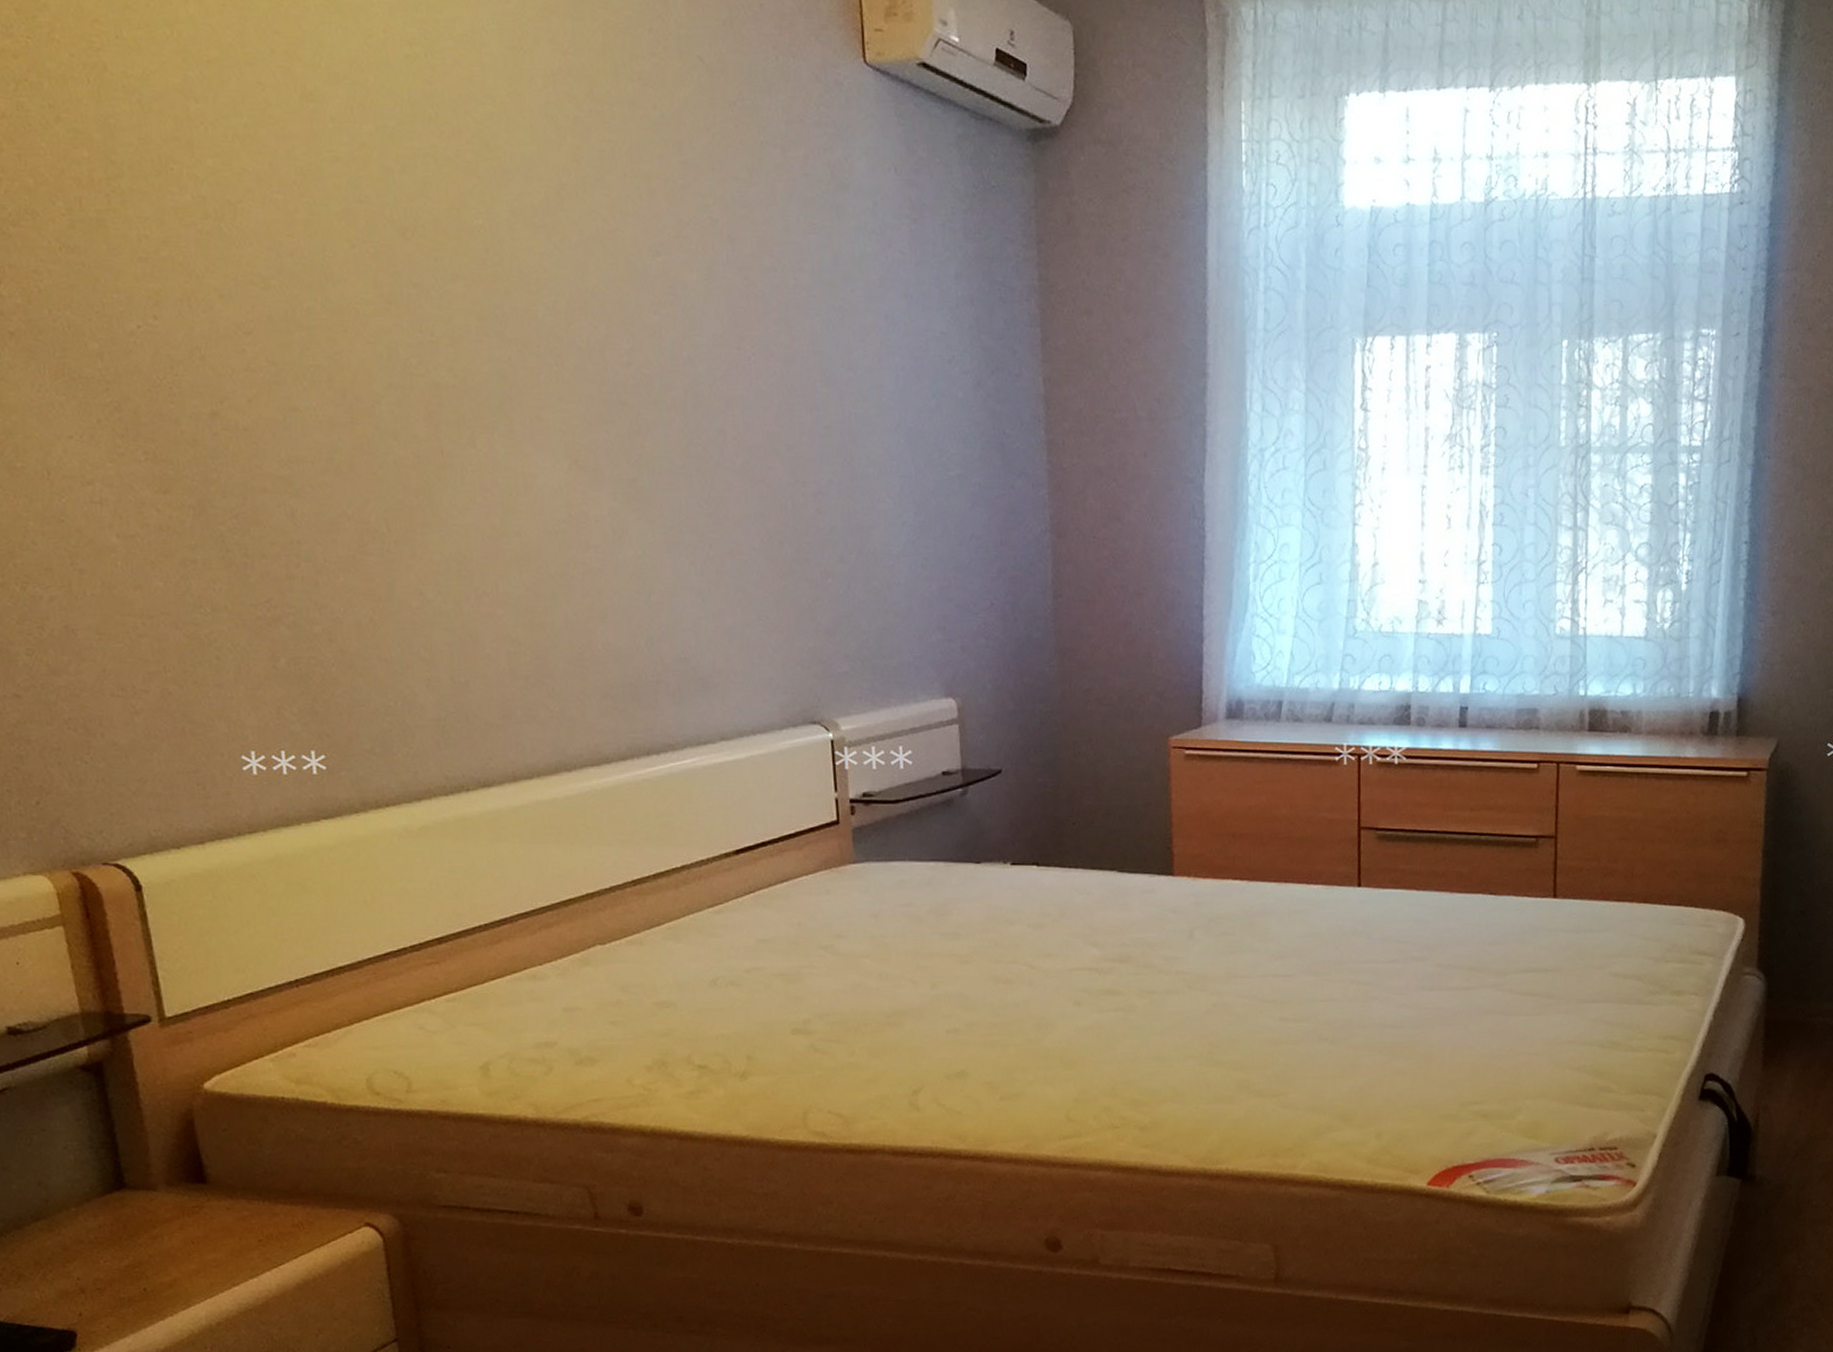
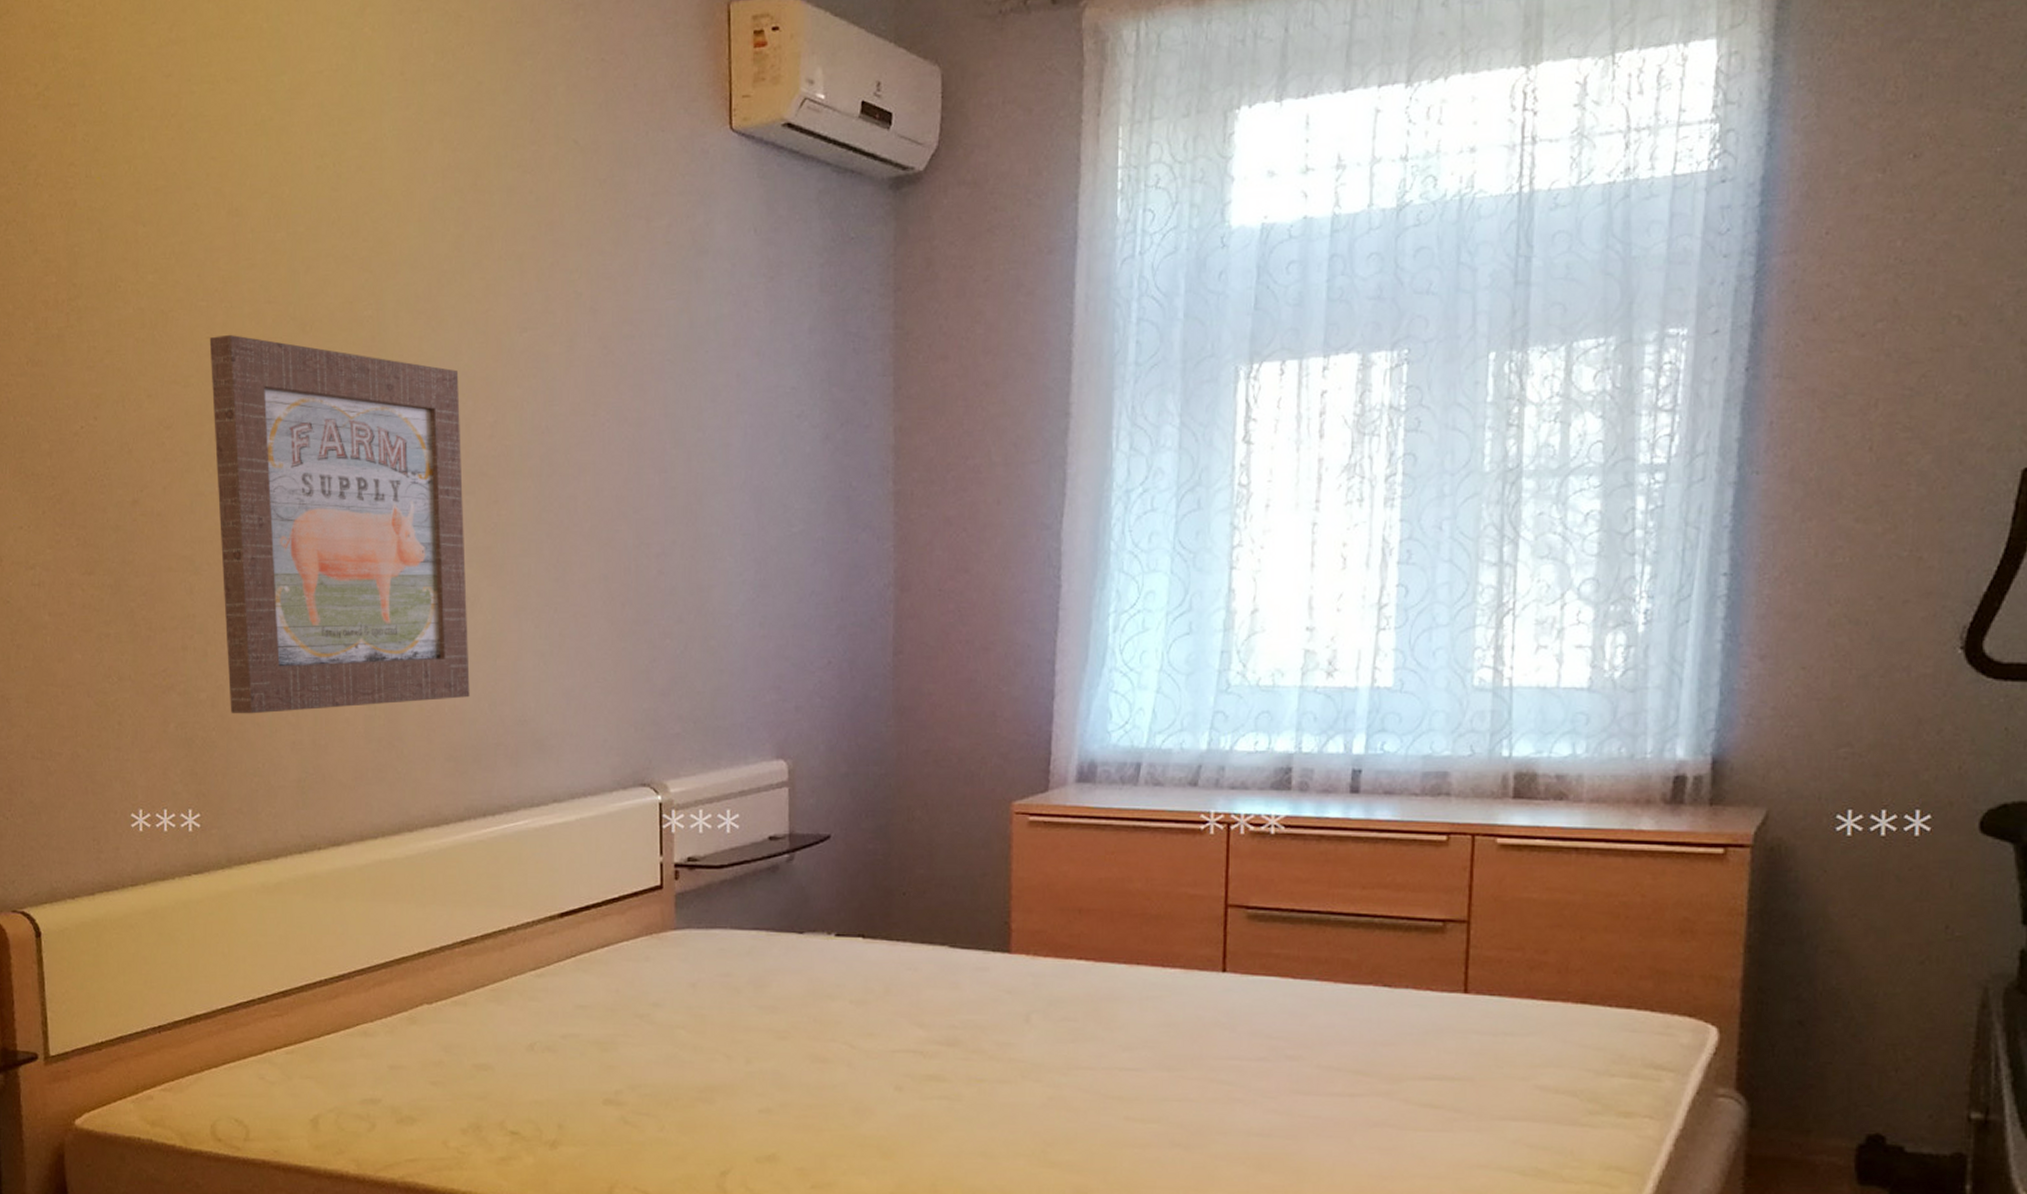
wall art: none [290,233,624,649] -> present [209,334,470,714]

